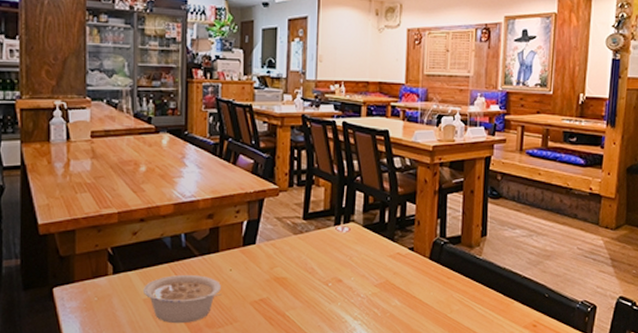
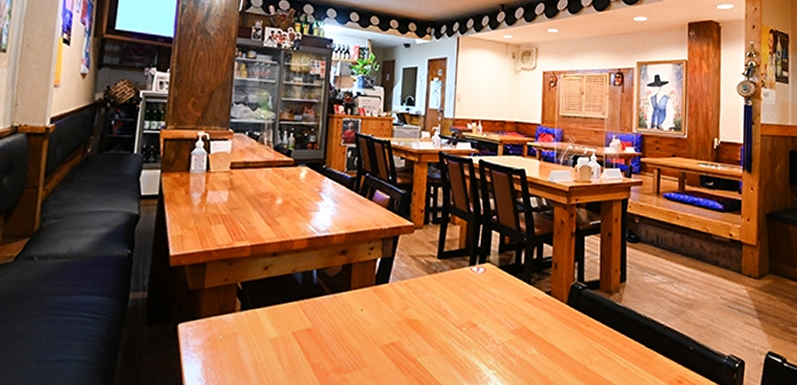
legume: present [142,275,222,324] -> none [269,314,352,367]

